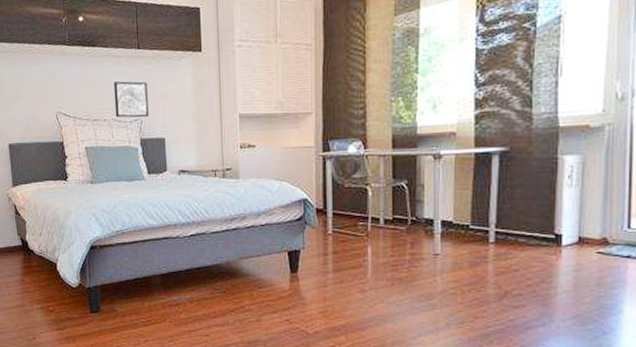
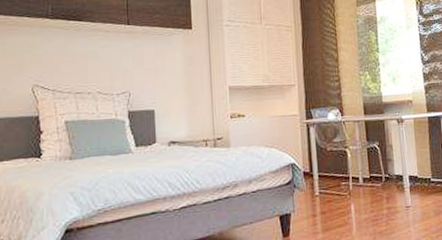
wall art: present [113,81,149,118] -> none [100,54,137,91]

